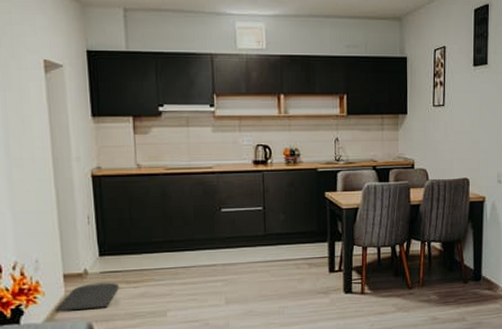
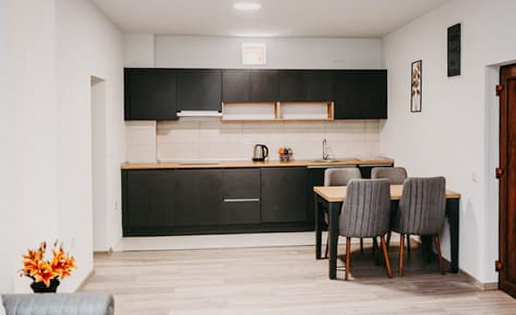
door mat: present [55,282,119,312] -> none [84,260,136,284]

